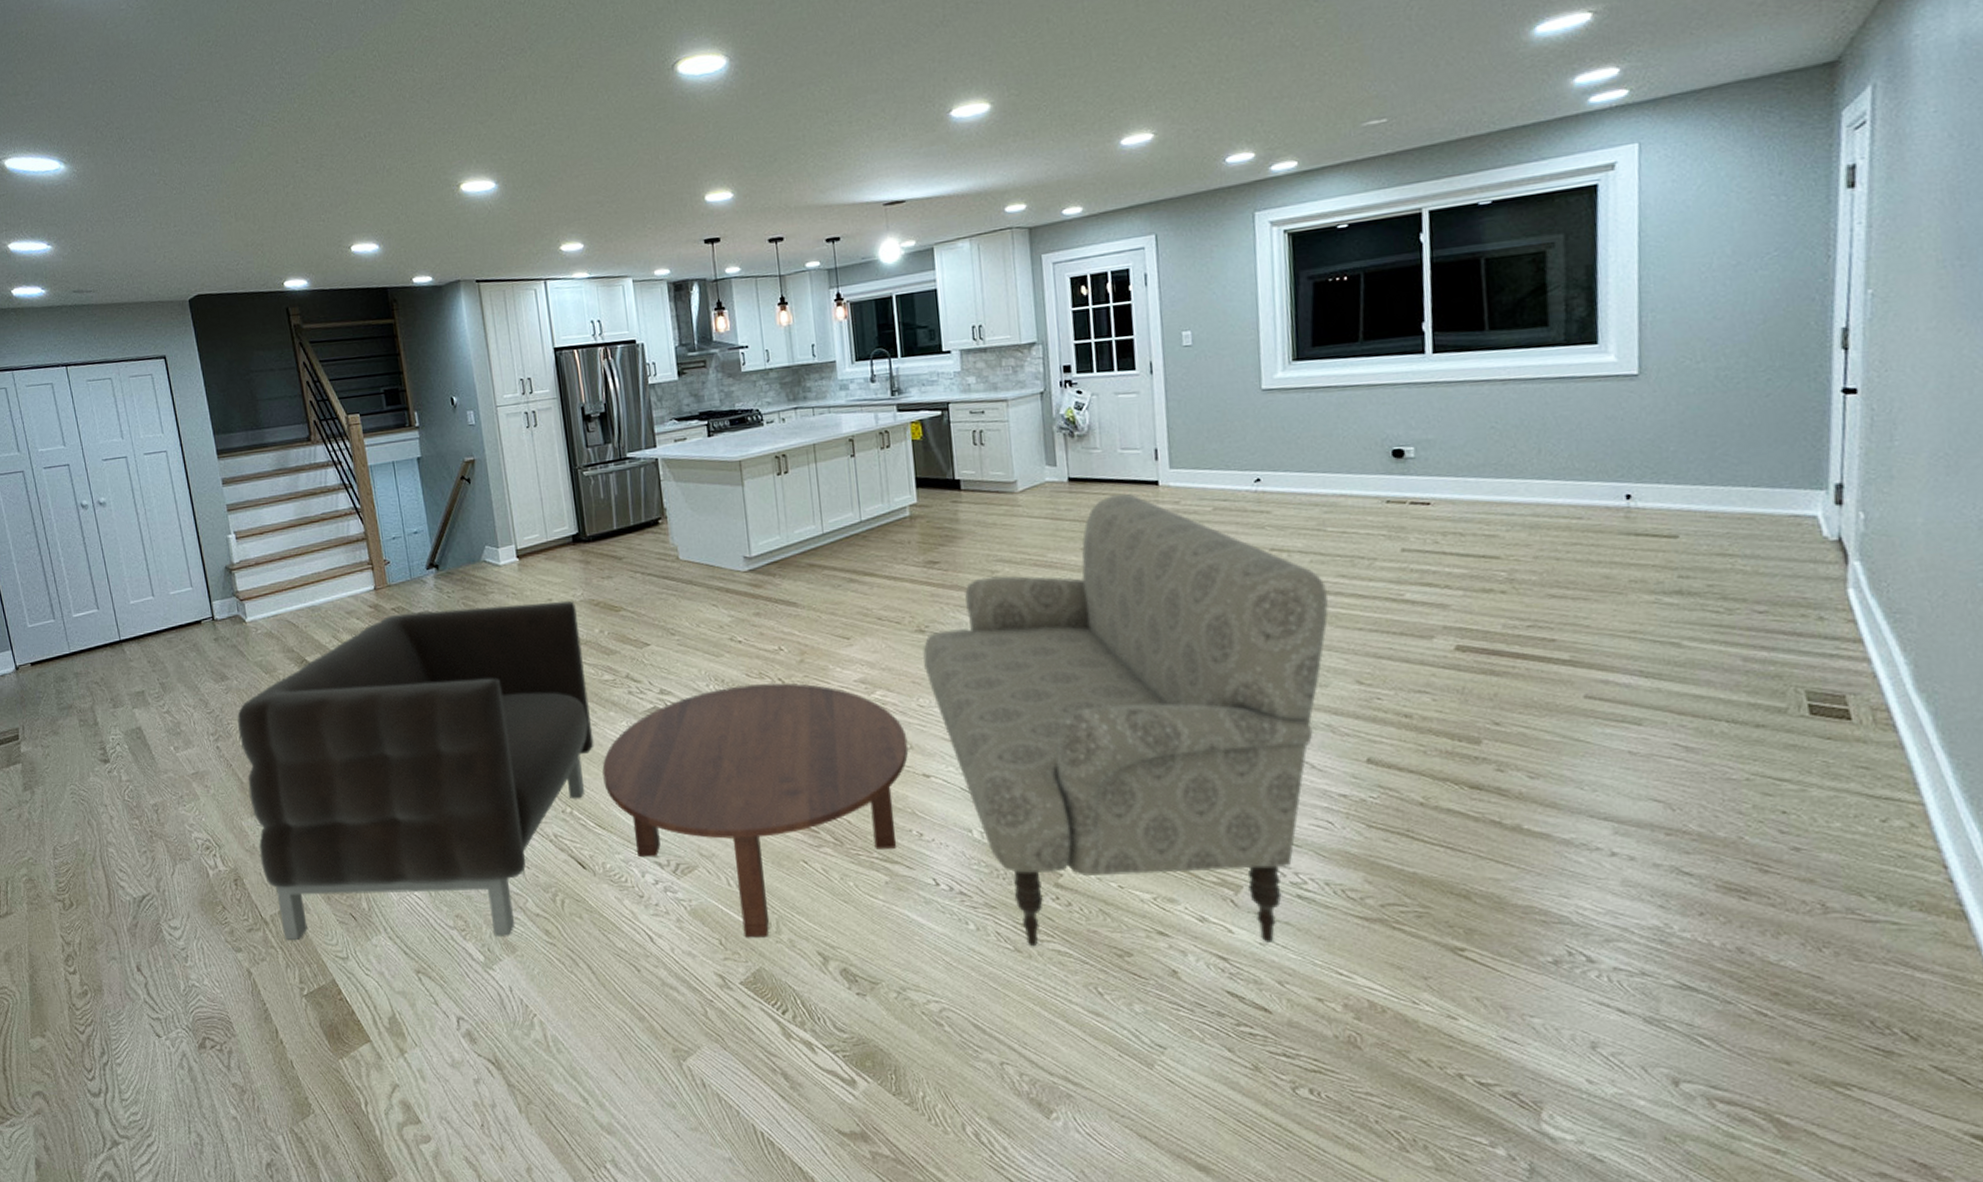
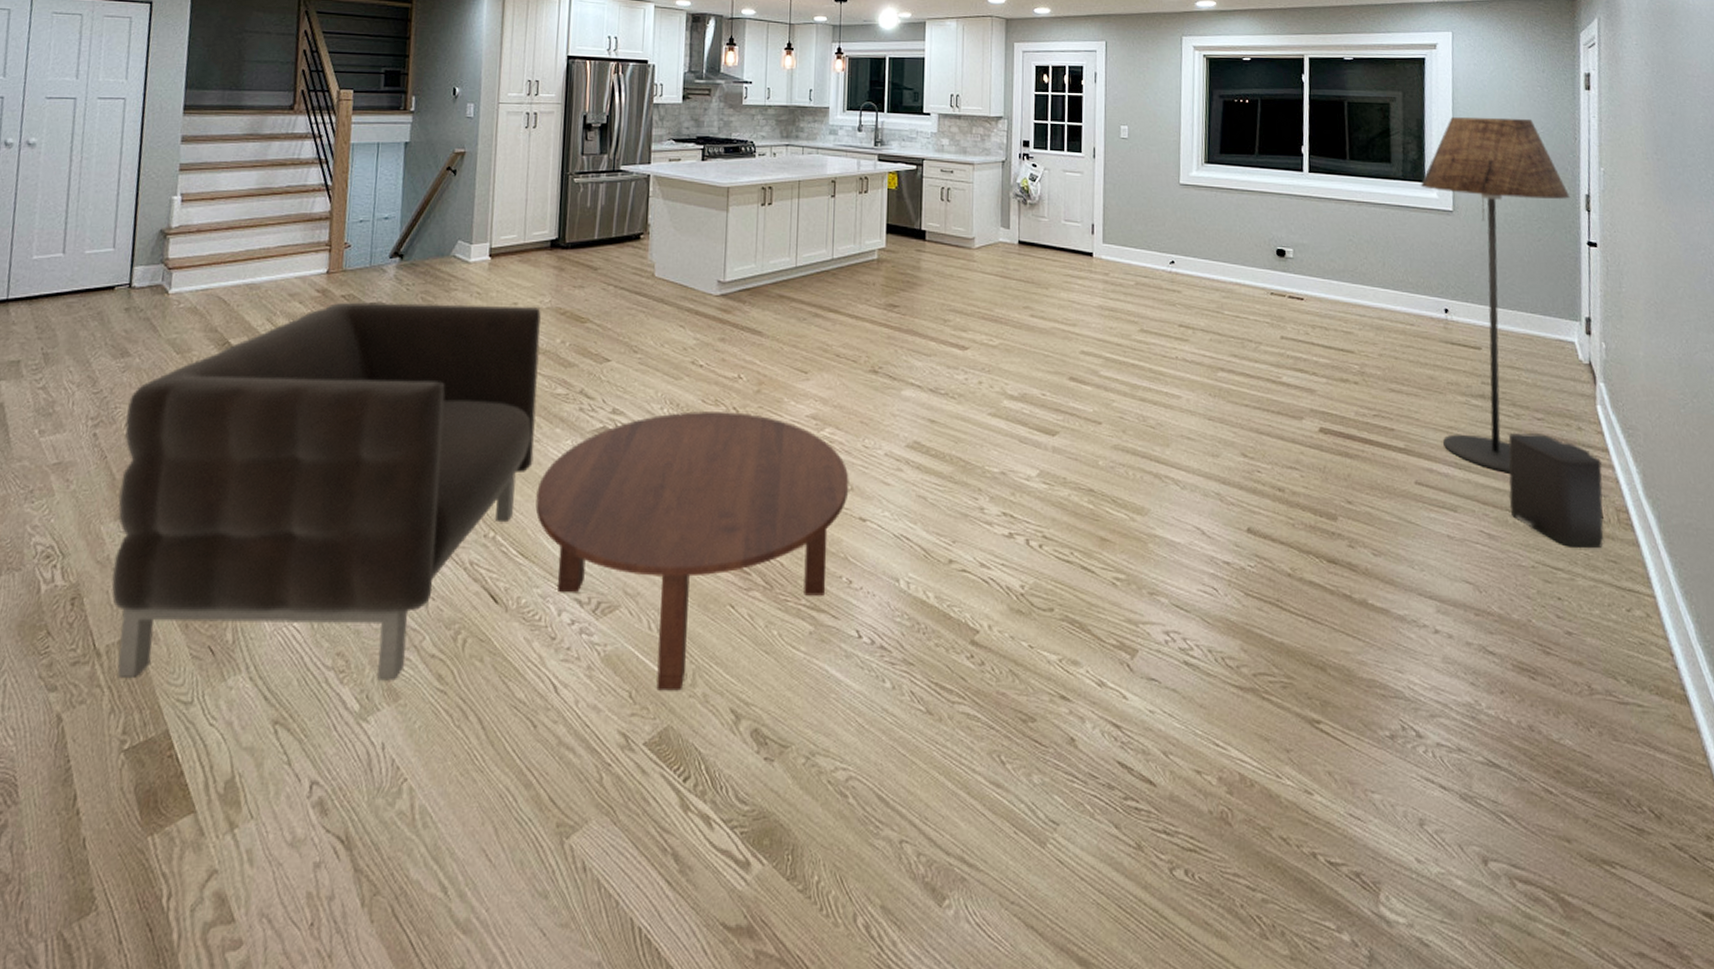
sofa: present [922,493,1329,947] -> none [872,260,1223,712]
floor lamp: none [1590,241,1818,678] -> present [1420,117,1571,473]
pedal bin: none [1714,629,1854,756] -> present [1508,432,1604,549]

